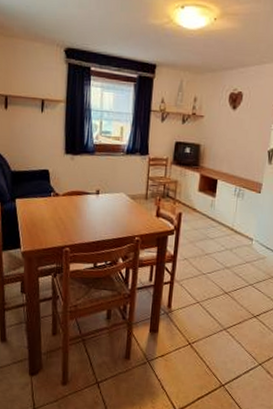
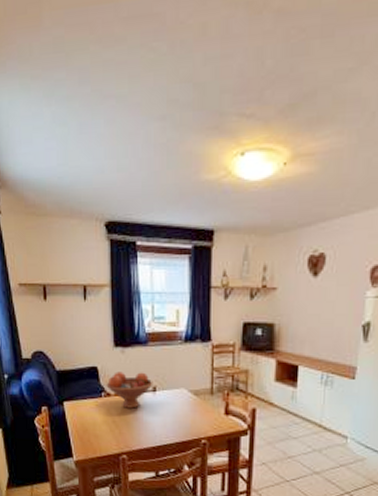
fruit bowl: none [55,175,97,208] -> present [106,371,153,409]

